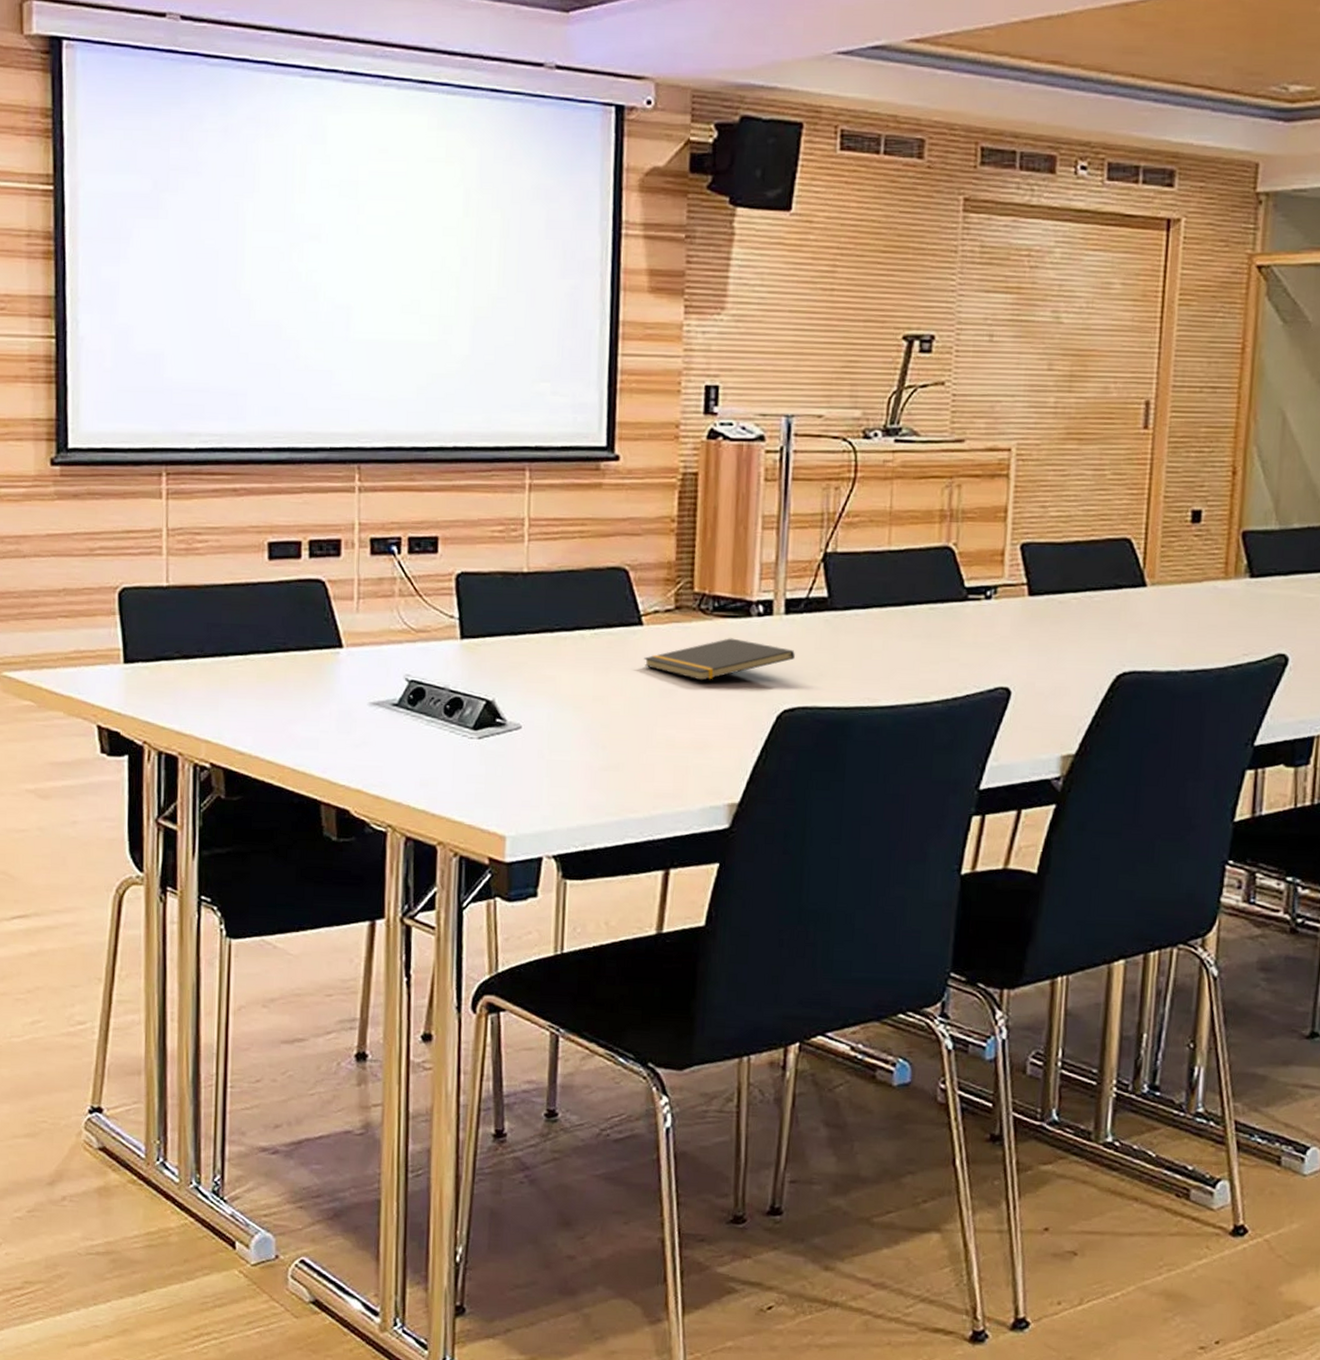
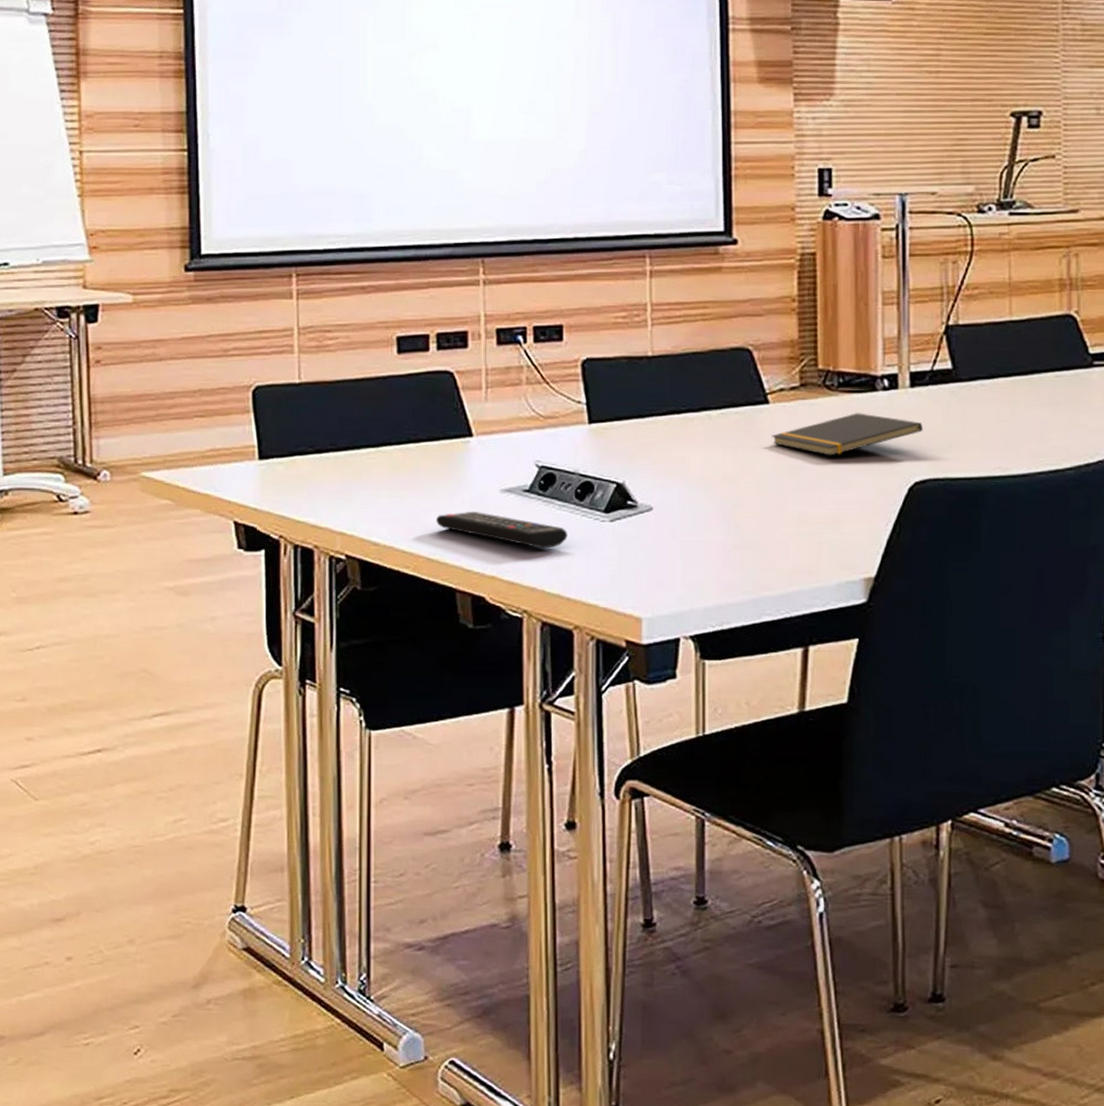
remote control: none [303,723,435,764] -> present [436,511,567,549]

